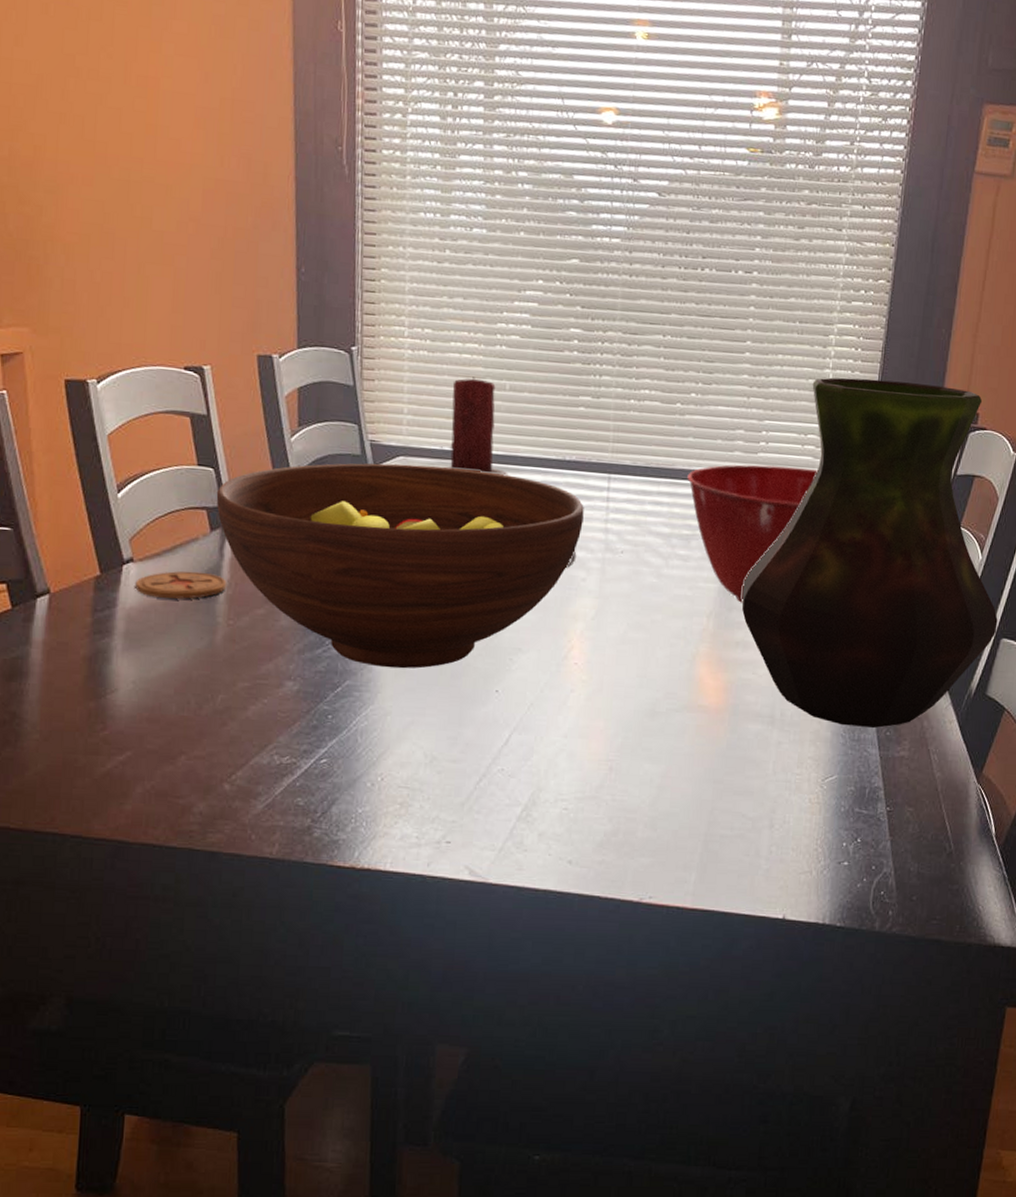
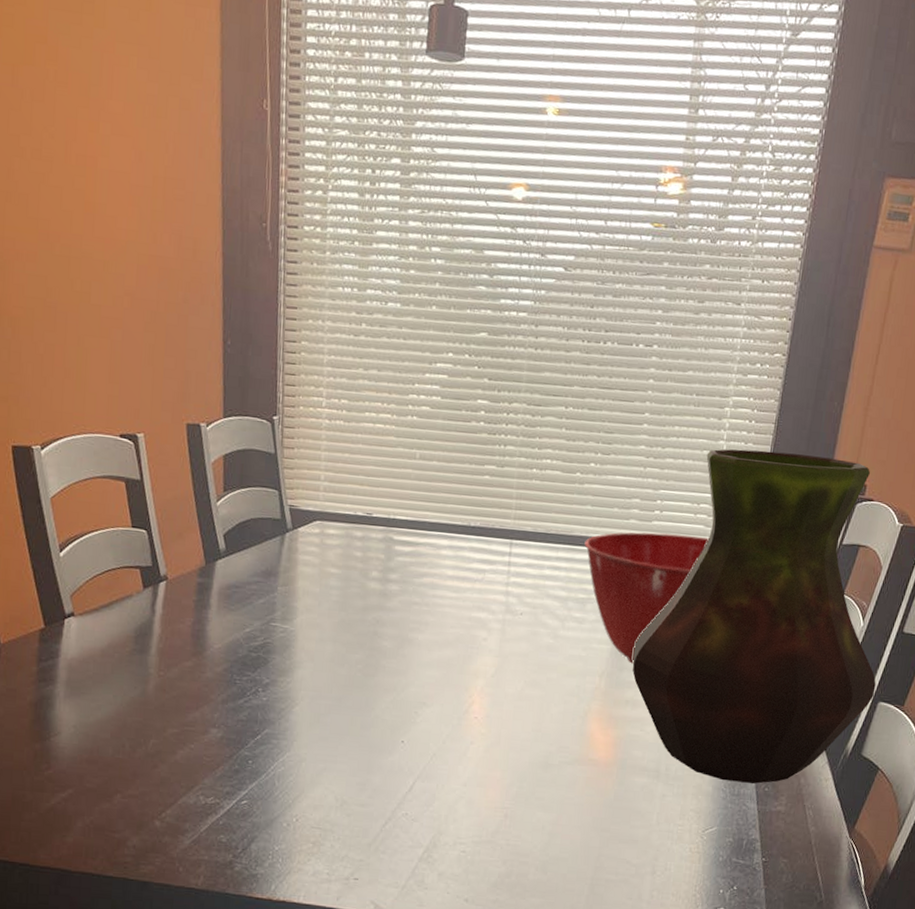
coaster: present [135,571,227,599] -> none [76,625,158,651]
fruit bowl: present [216,463,584,669] -> none [148,526,487,719]
candle holder: present [444,377,577,569] -> none [357,445,479,629]

